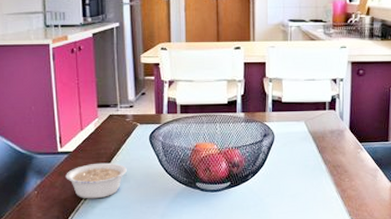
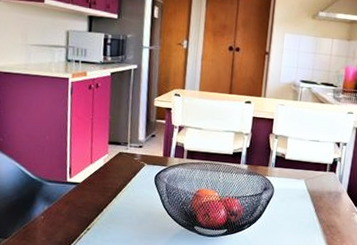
legume: present [66,162,127,199] -> none [72,196,130,230]

